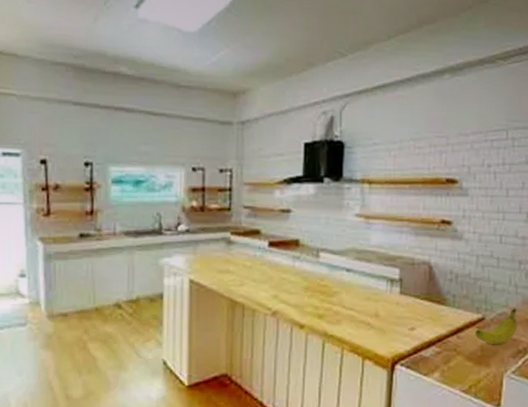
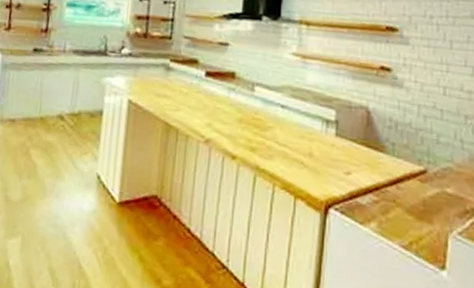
fruit: present [475,308,518,344] -> none [417,164,465,201]

